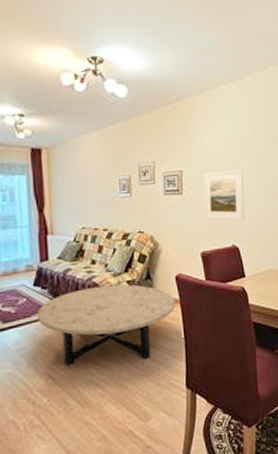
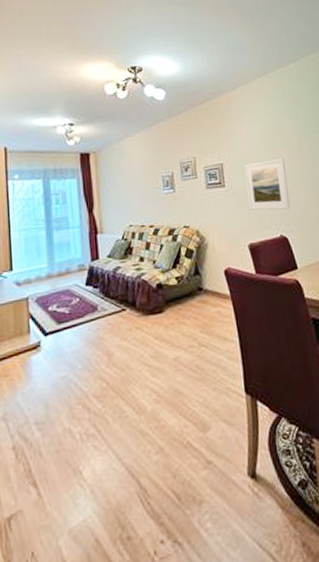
coffee table: present [37,284,175,367] -> none [89,281,227,370]

